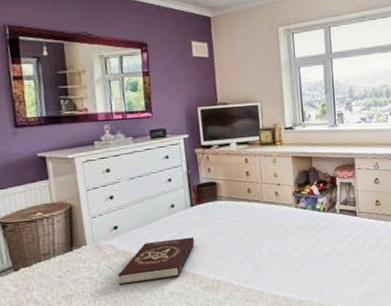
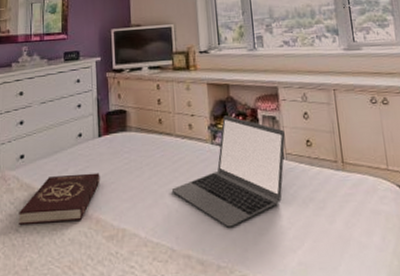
laptop: none [260,183,359,272] -> present [171,115,286,227]

